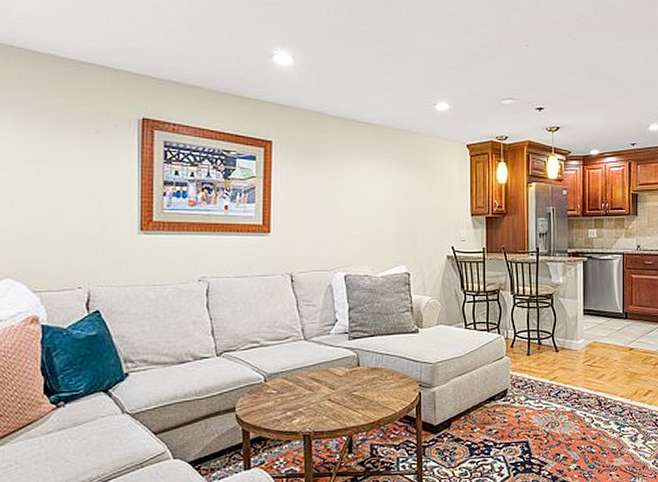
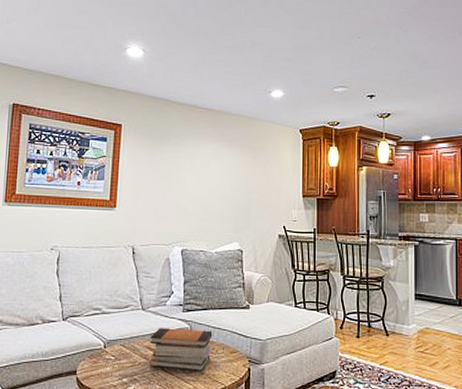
book stack: none [313,357,381,399] -> present [149,328,213,371]

